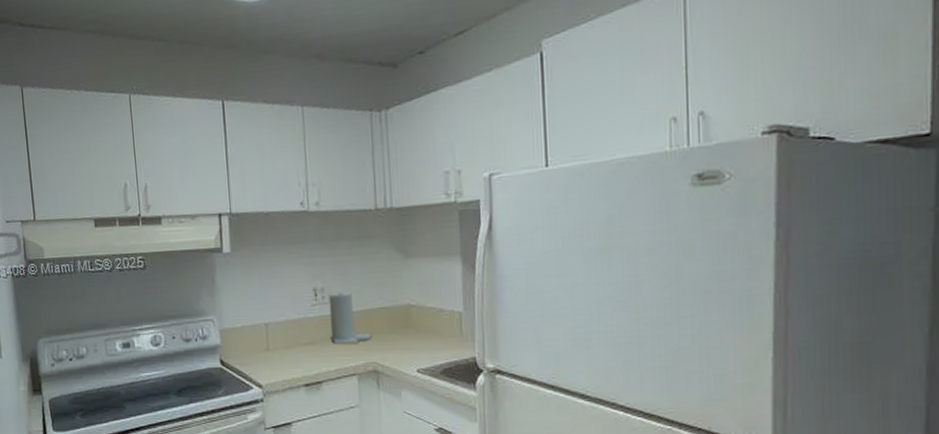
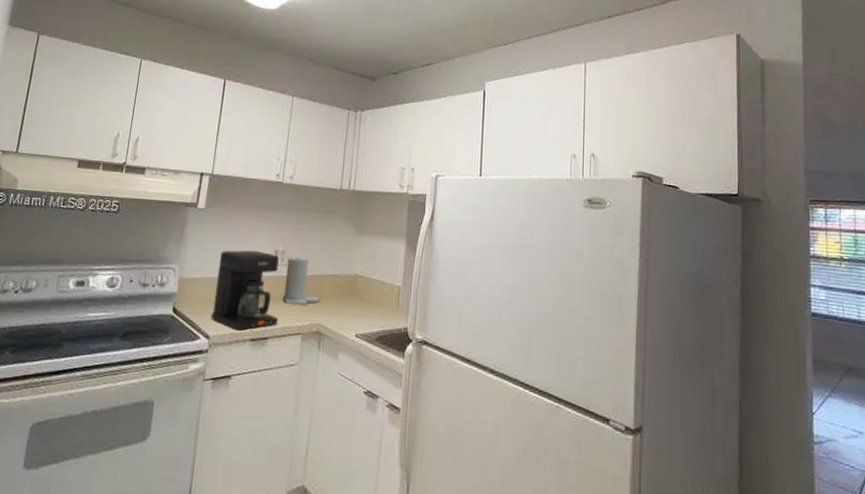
coffee maker: none [257,291,331,377] -> present [210,250,279,331]

